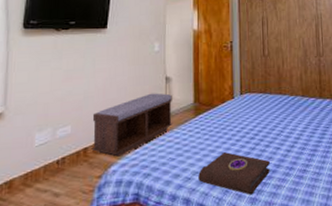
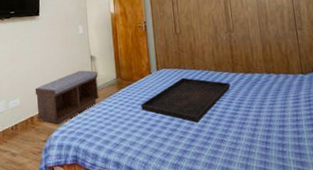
book: present [198,152,270,195] -> none [125,122,189,161]
serving tray: none [219,103,317,152] -> present [140,77,231,123]

